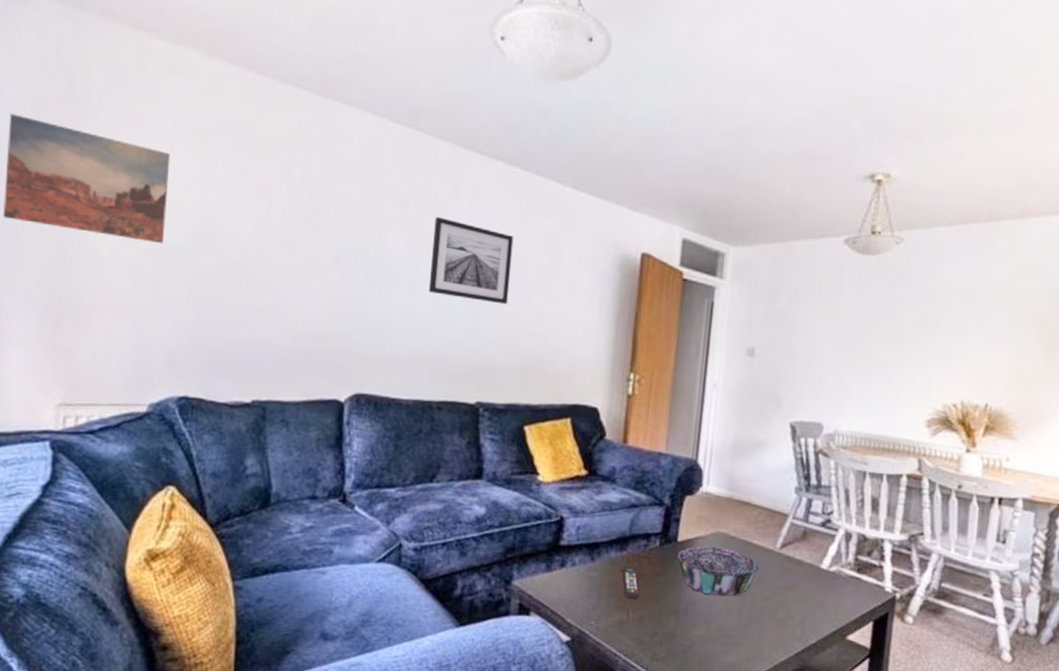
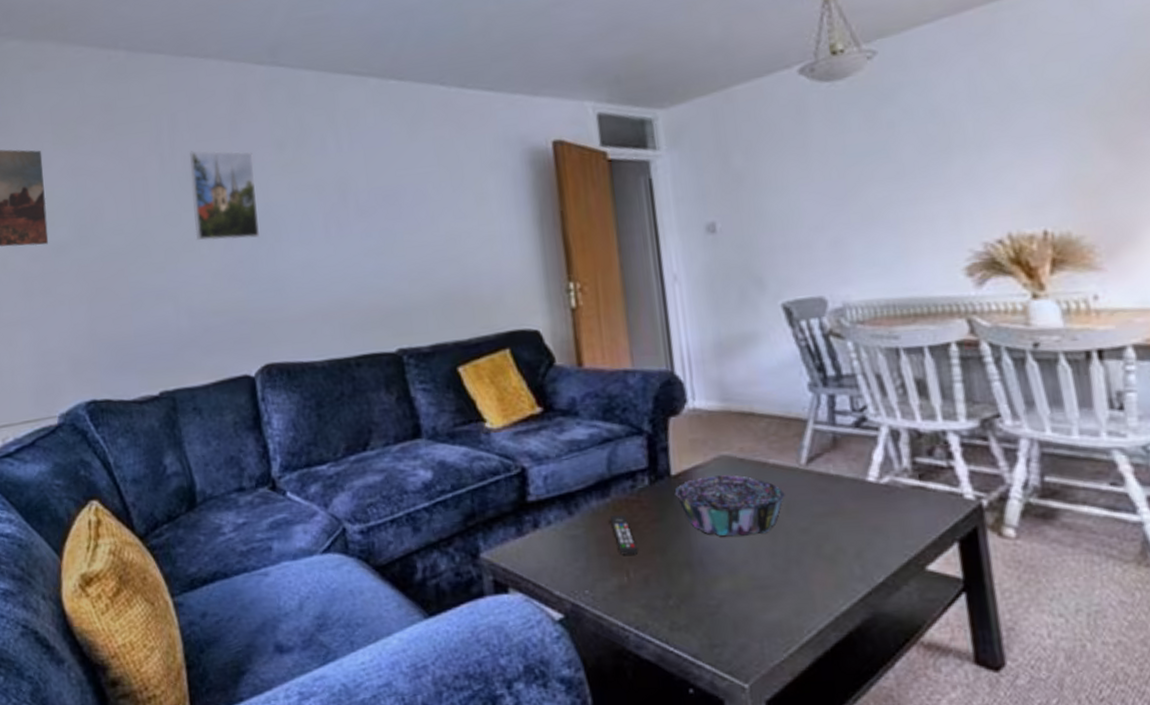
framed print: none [310,188,378,281] -> present [190,150,260,241]
wall art: present [428,216,514,305] -> none [315,152,412,237]

